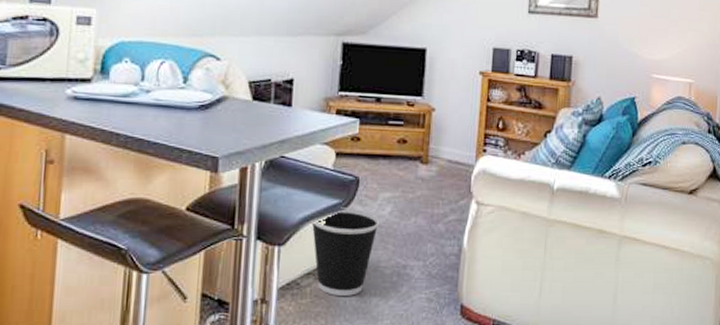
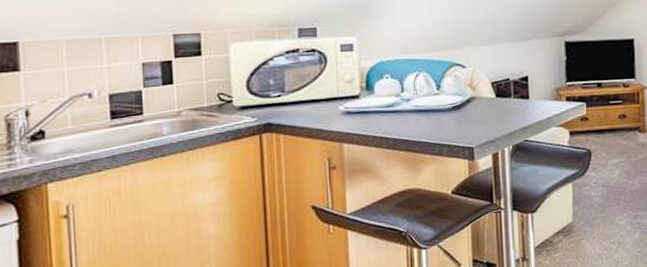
wastebasket: present [311,207,380,296] -> none [556,175,612,247]

